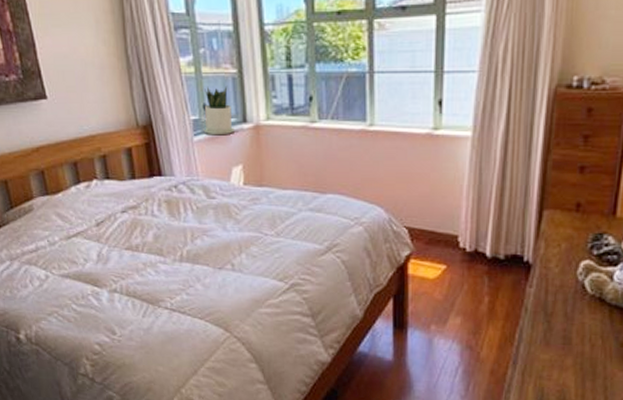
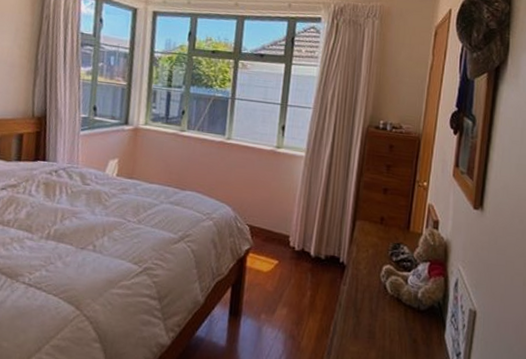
planter: present [203,85,234,136] -> none [90,93,117,133]

